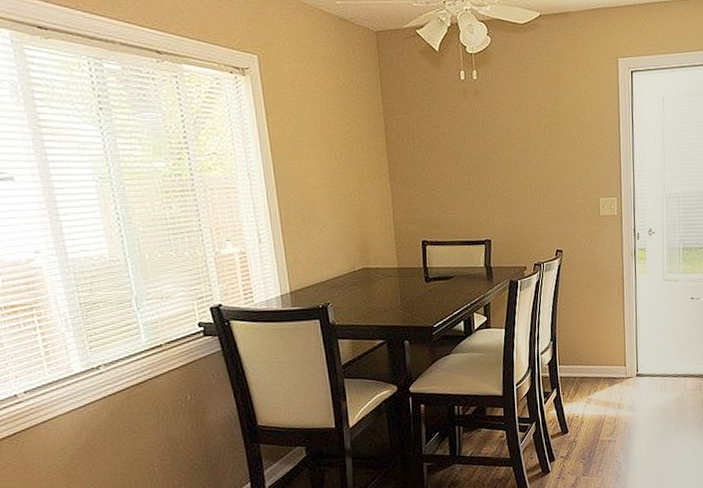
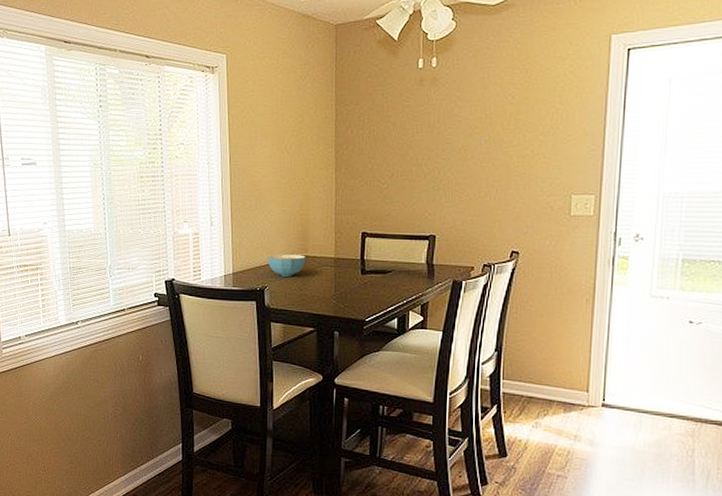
cereal bowl: none [327,267,369,291] -> present [267,254,306,277]

